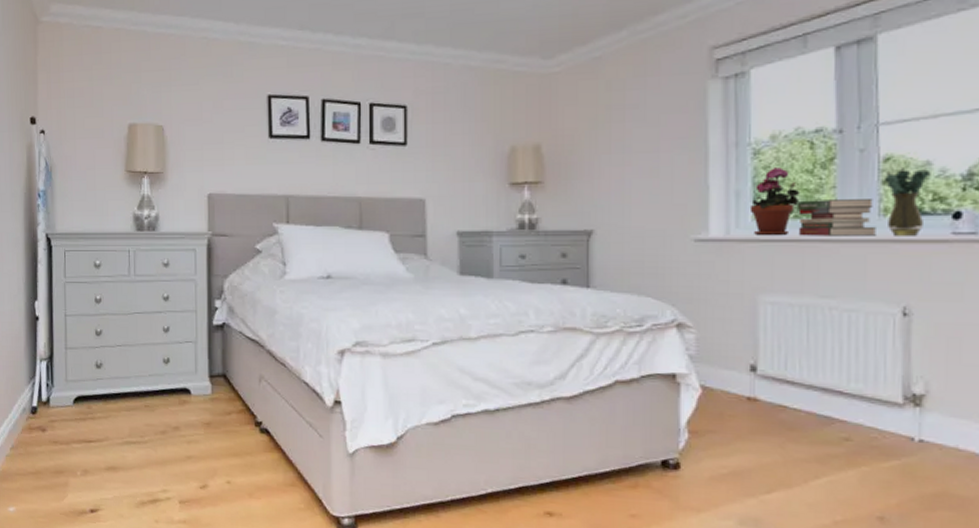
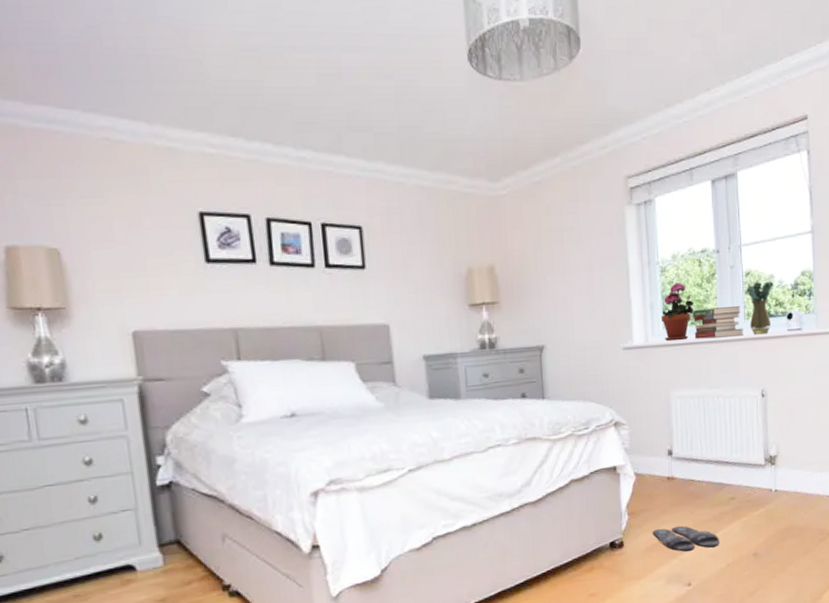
slippers: none [721,456,822,496] -> present [652,525,719,552]

